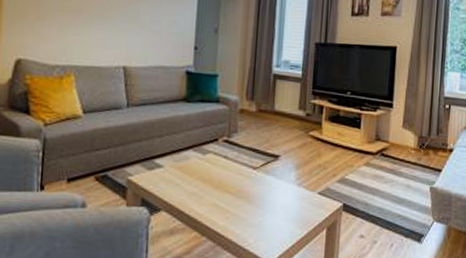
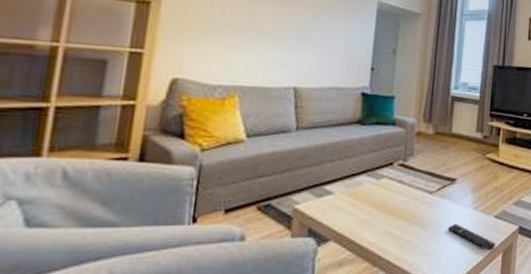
remote control: none [271,198,320,226] -> present [447,223,496,251]

